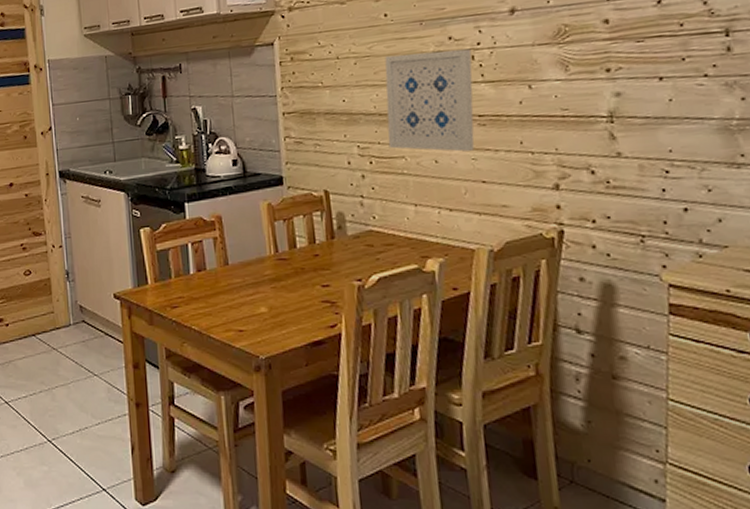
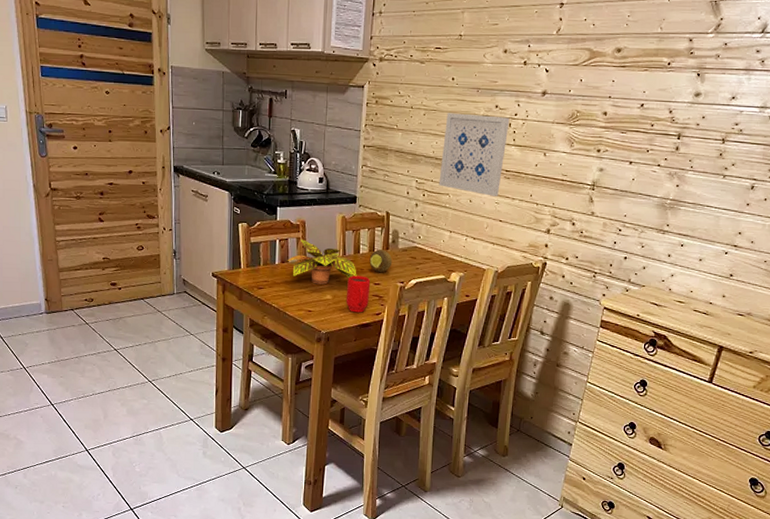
plant: none [204,239,297,295] -> present [287,239,357,285]
mug: none [285,277,318,327] -> present [345,275,371,313]
fruit: none [310,240,343,271] -> present [369,249,393,273]

